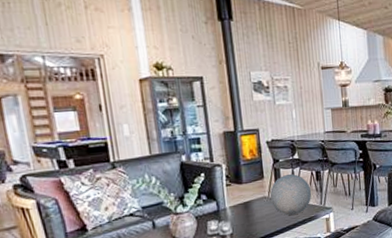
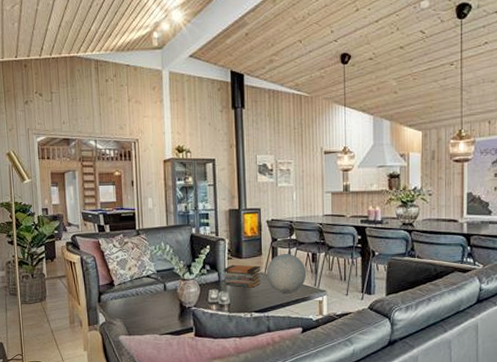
book stack: none [222,189,265,215] -> present [223,264,261,288]

